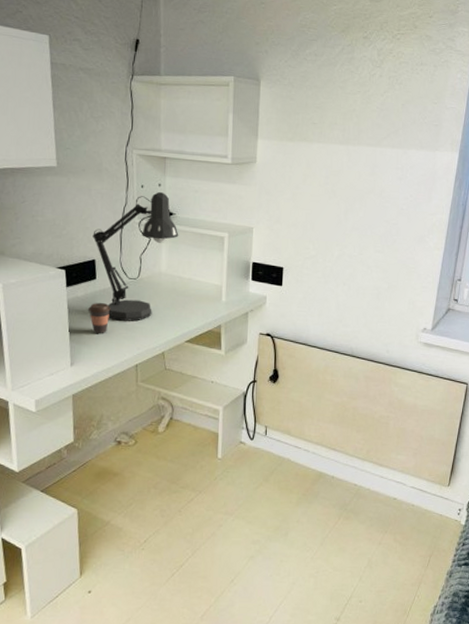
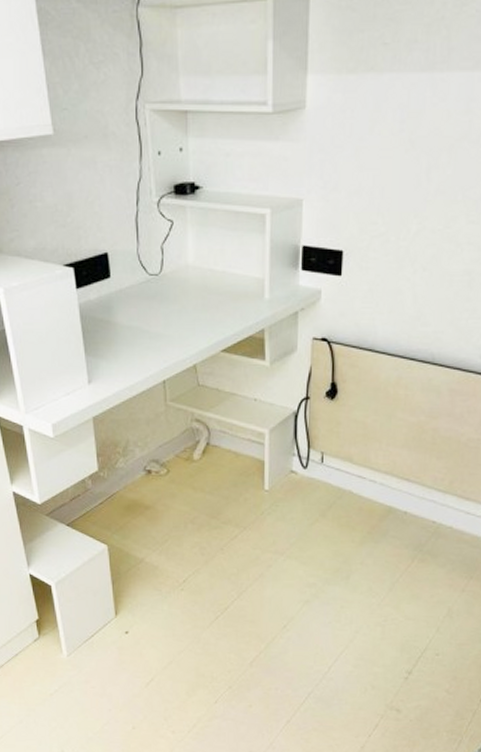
coffee cup: present [87,303,111,334] -> none [103,307,130,345]
desk lamp: present [92,191,179,321] -> none [102,158,208,328]

